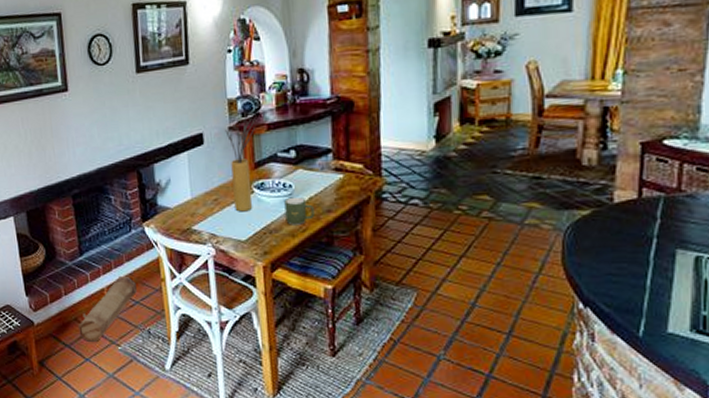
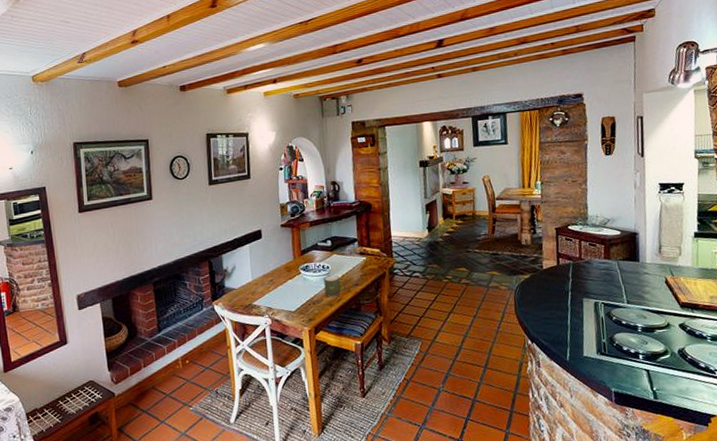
decorative log: present [78,275,137,342] -> none [155,346,207,406]
vase: present [225,112,256,212] -> none [278,214,301,289]

